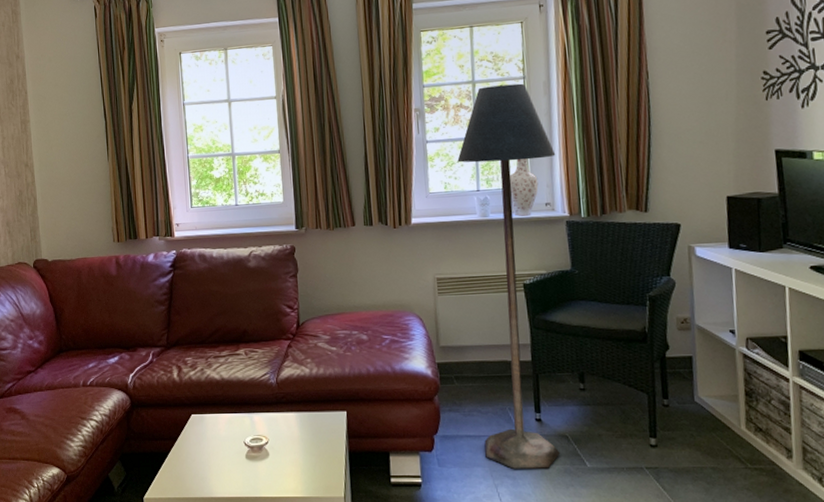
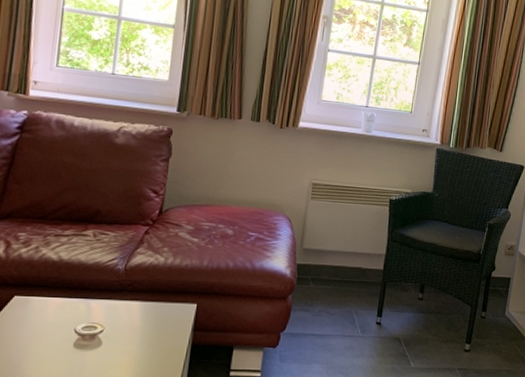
floor lamp: present [457,83,561,470] -> none [325,10,440,368]
vase: present [510,158,539,217] -> none [393,84,421,139]

